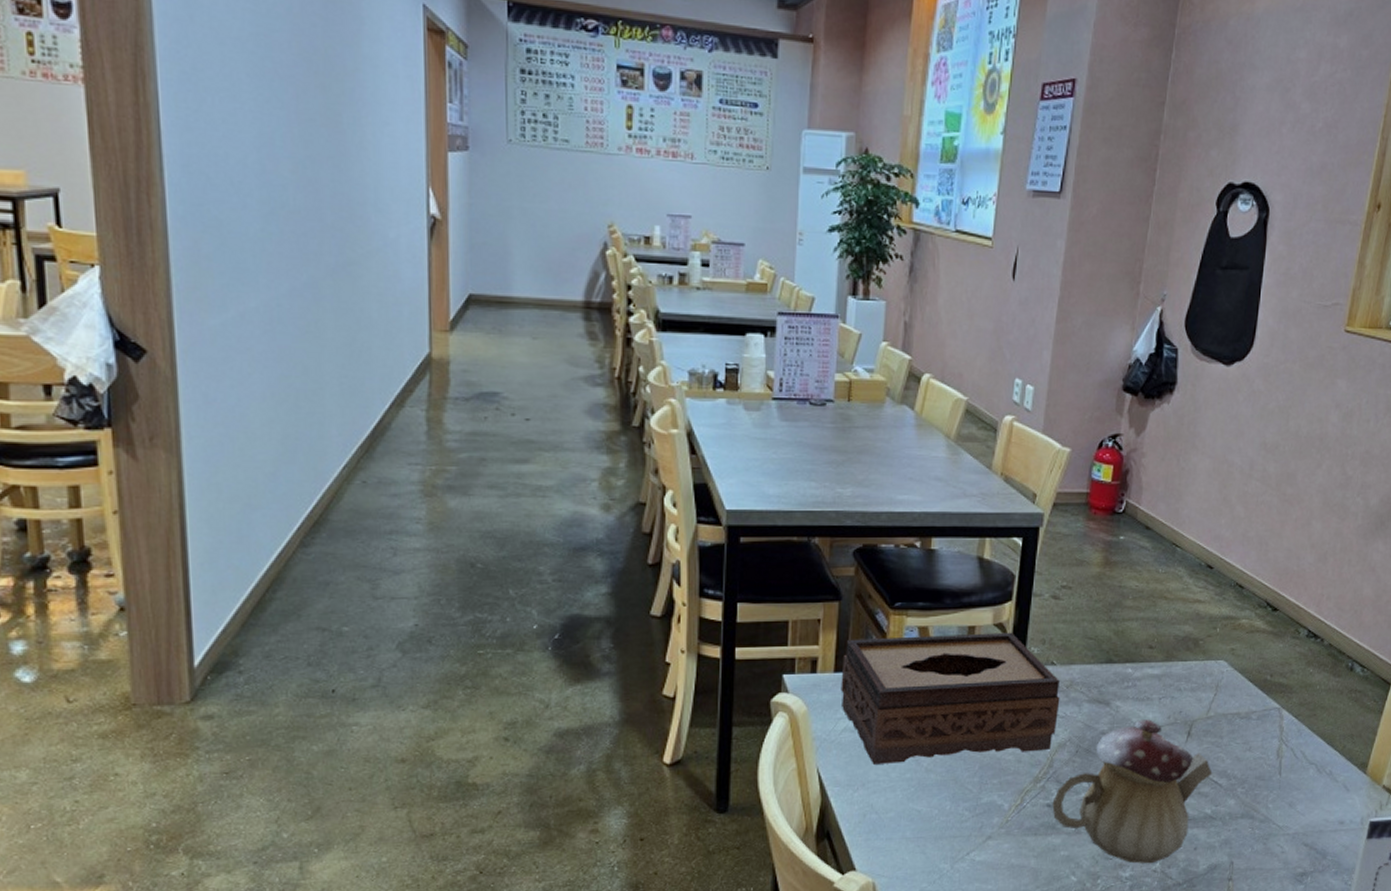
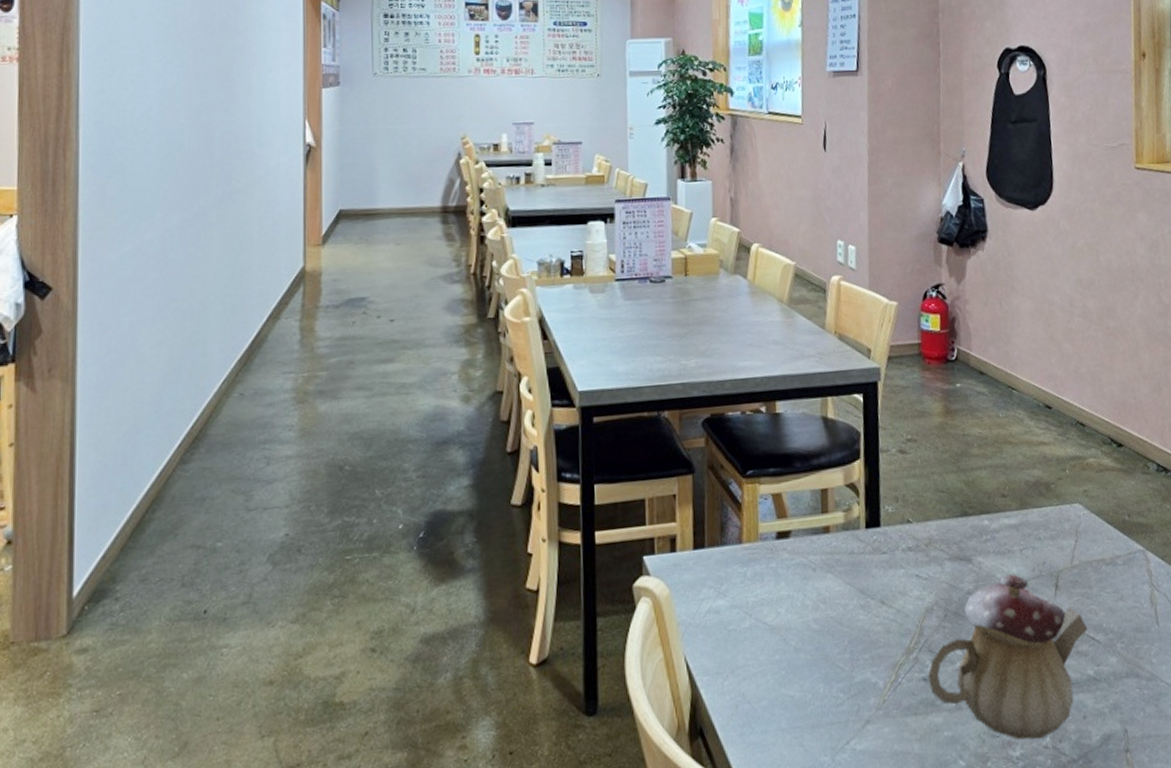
tissue box: present [841,632,1060,764] -> none [700,492,922,648]

